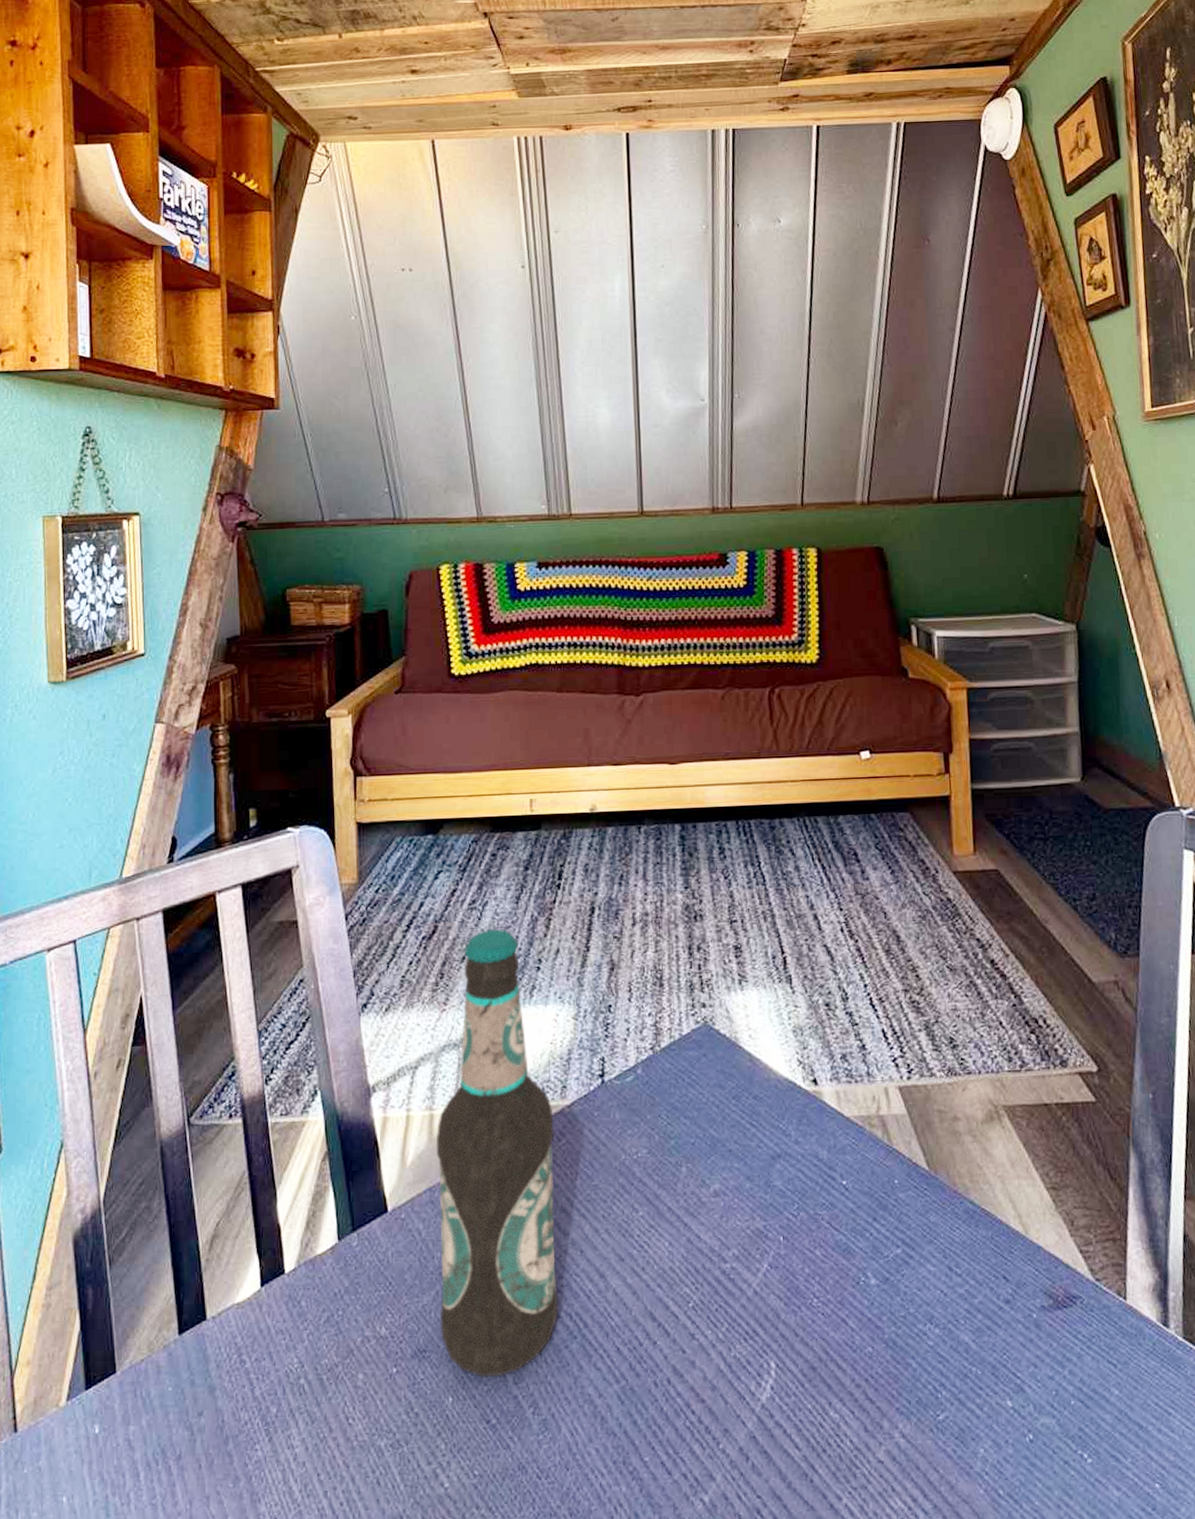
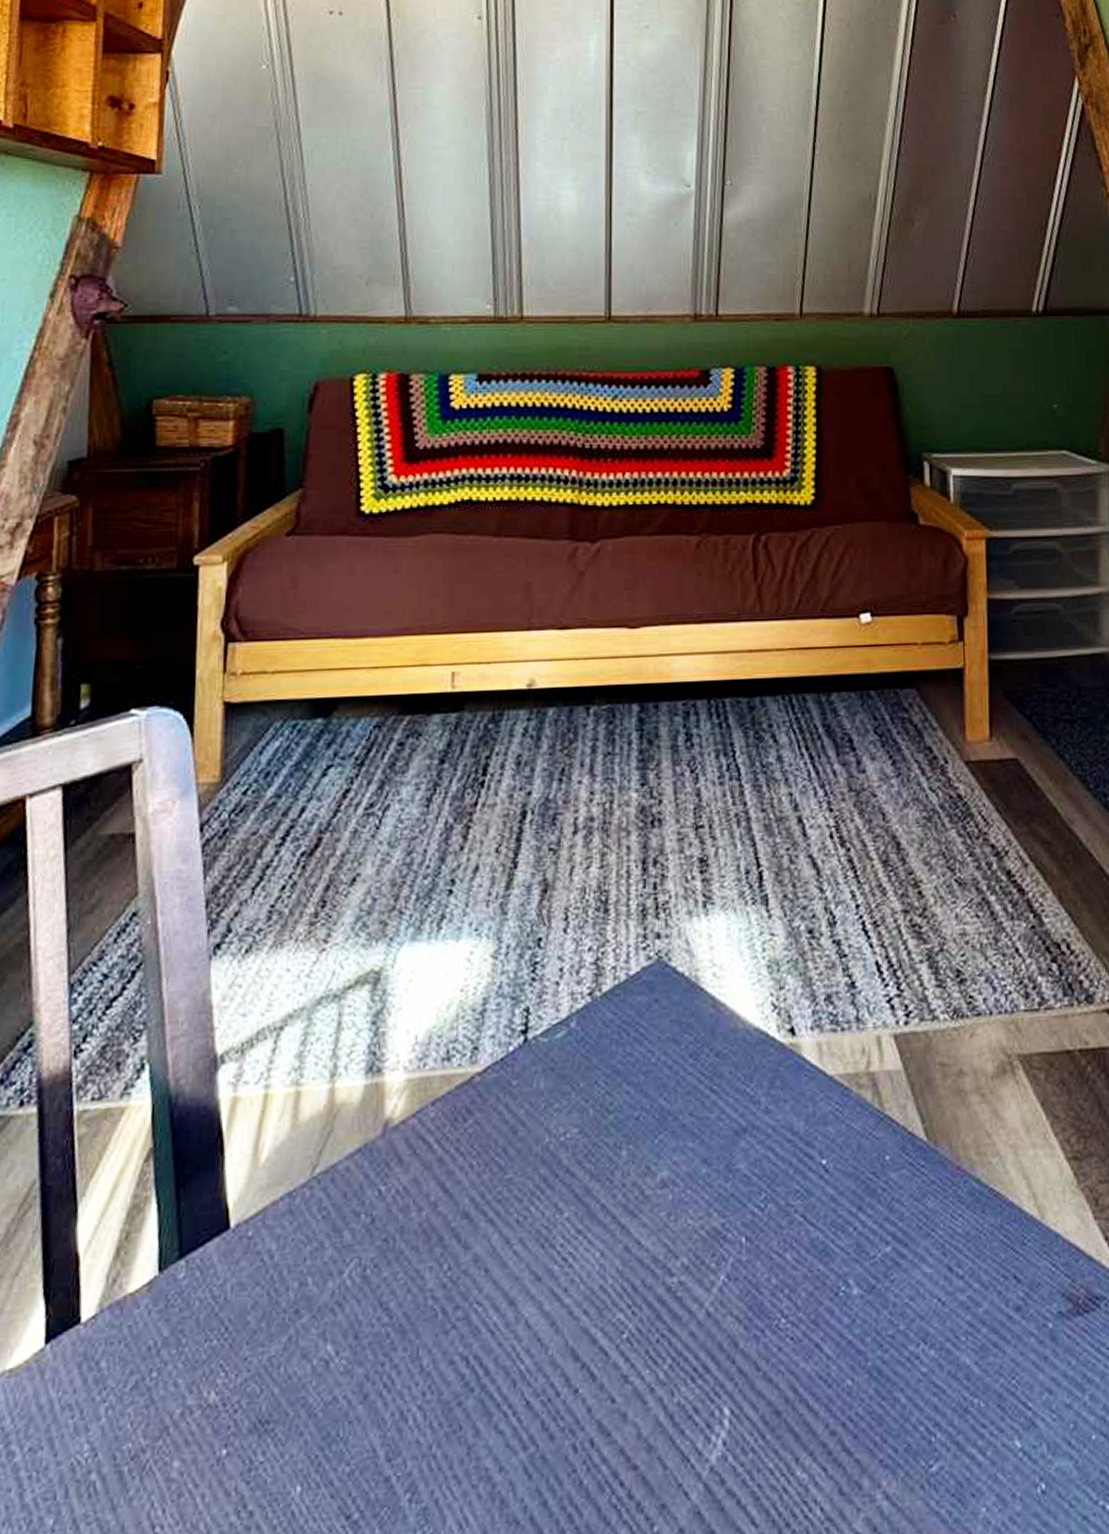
bottle: present [436,929,558,1378] -> none [291,841,459,1455]

